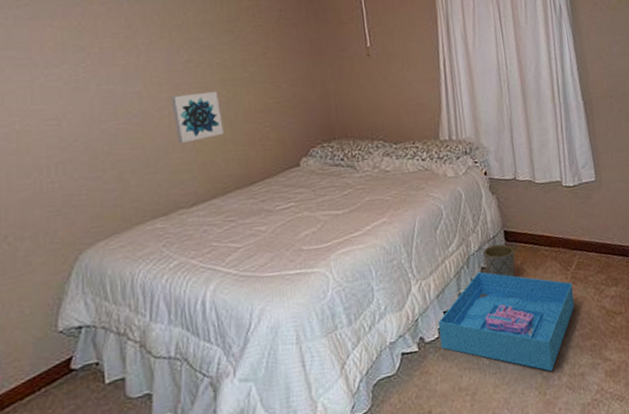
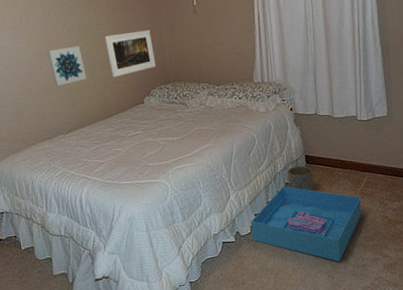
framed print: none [251,74,317,132] -> present [104,30,156,77]

